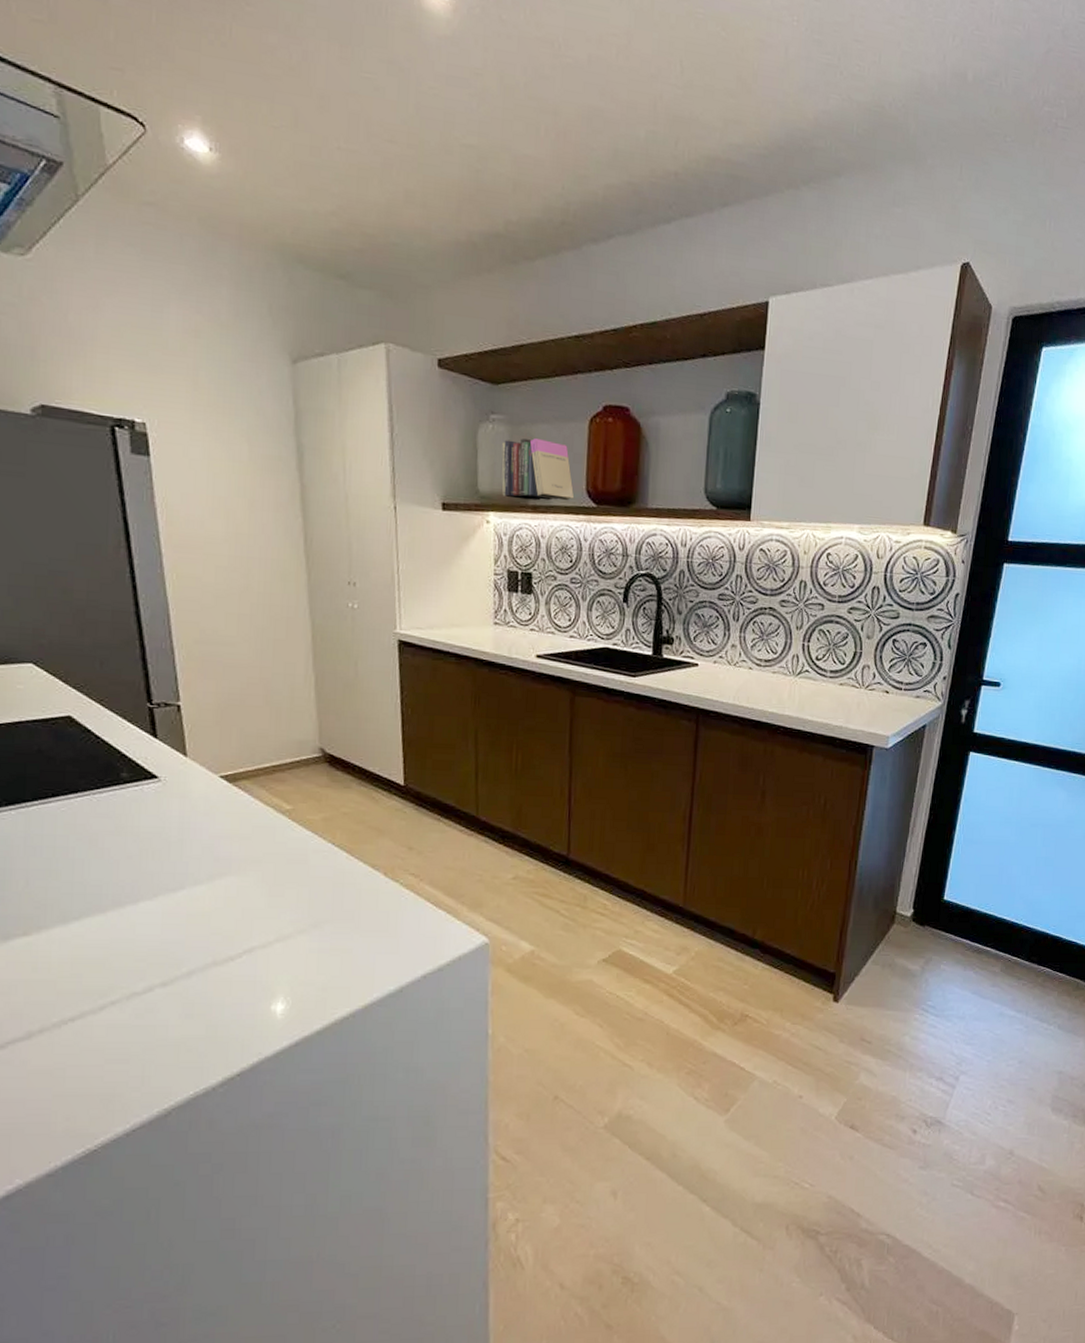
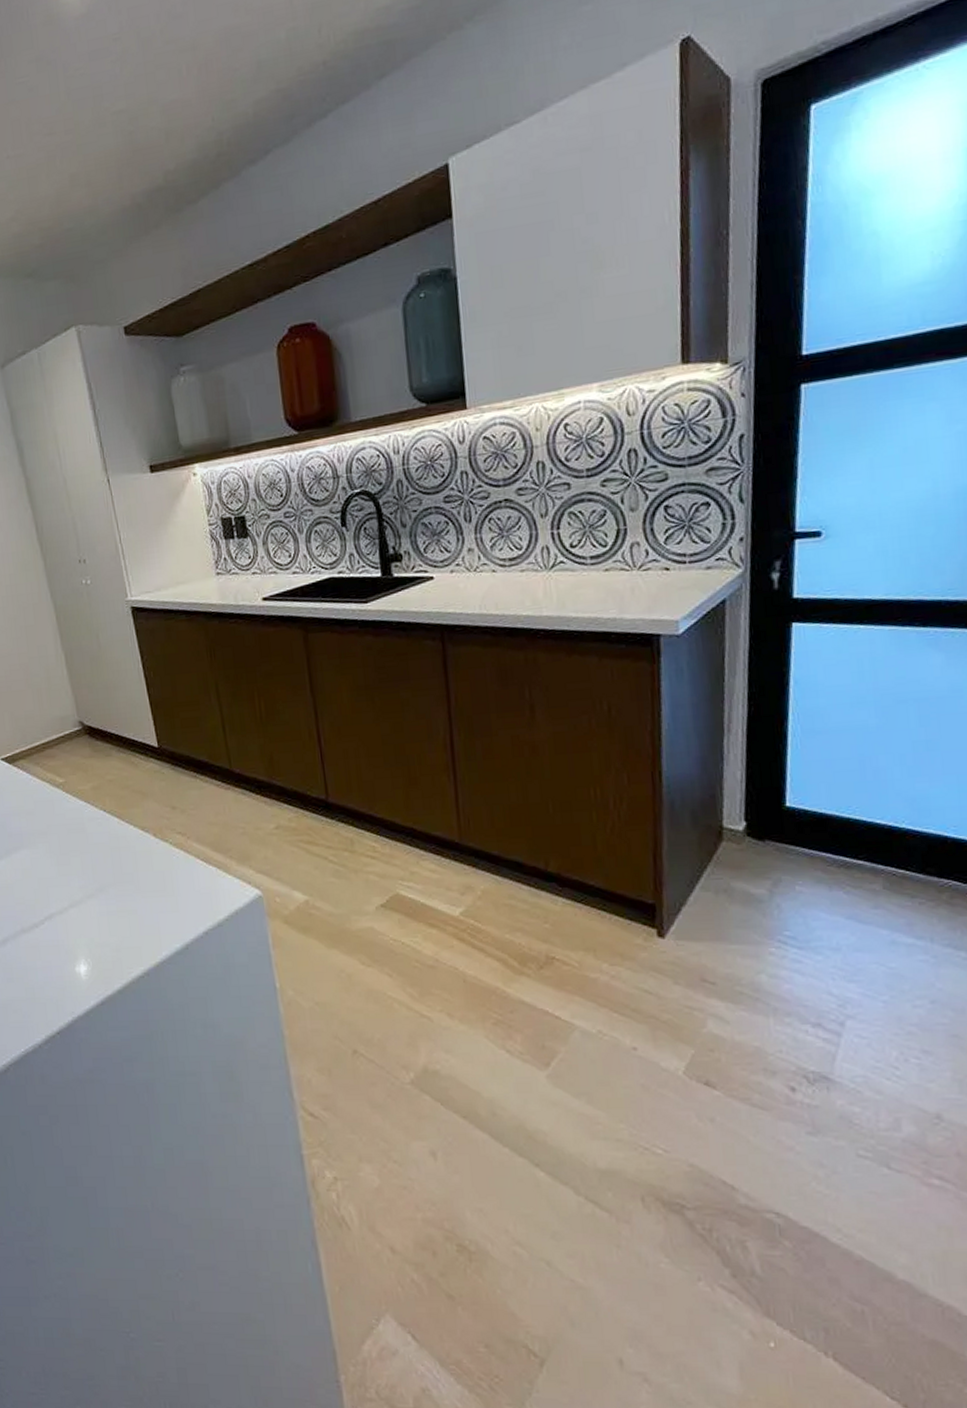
books: present [502,437,574,501] -> none [196,378,273,446]

